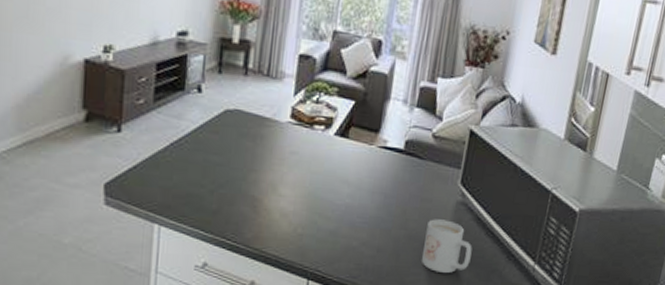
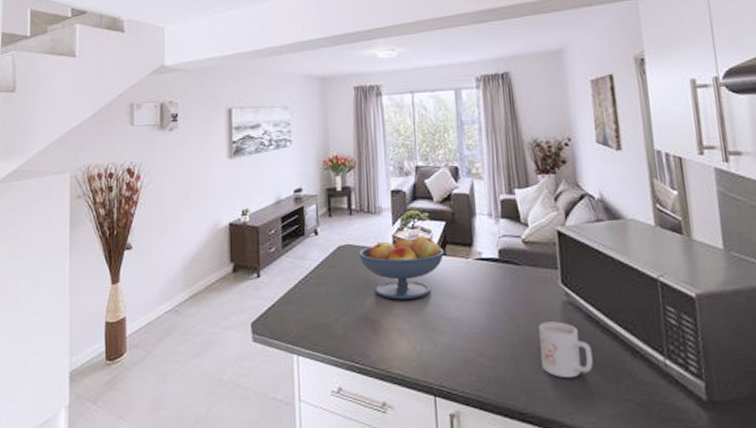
fruit bowl: none [248,111,348,180] -> present [358,236,445,300]

